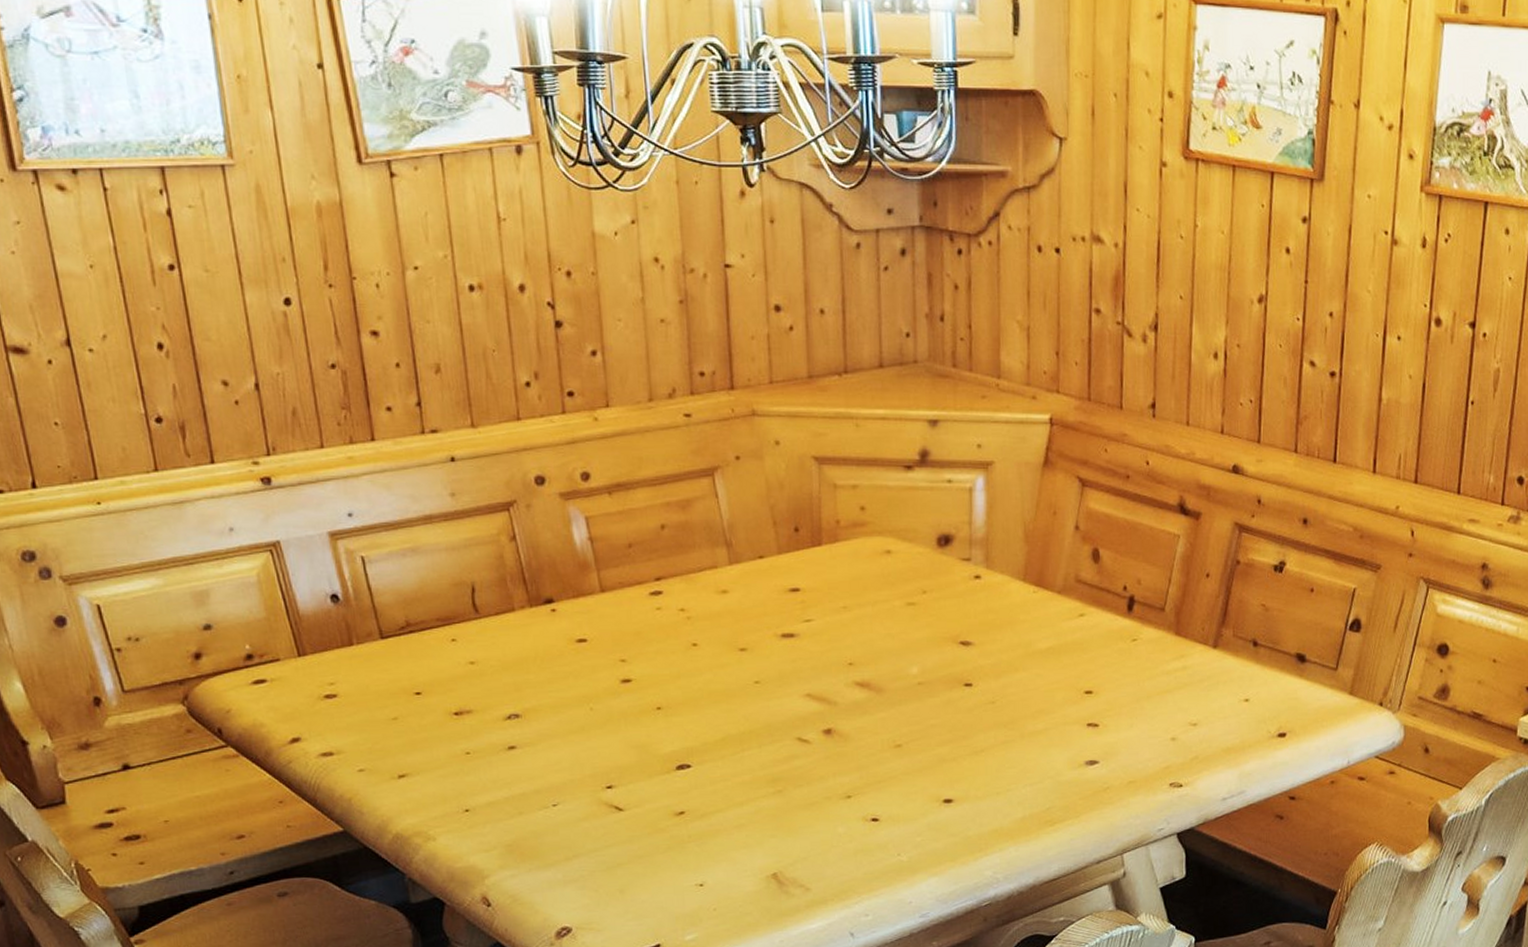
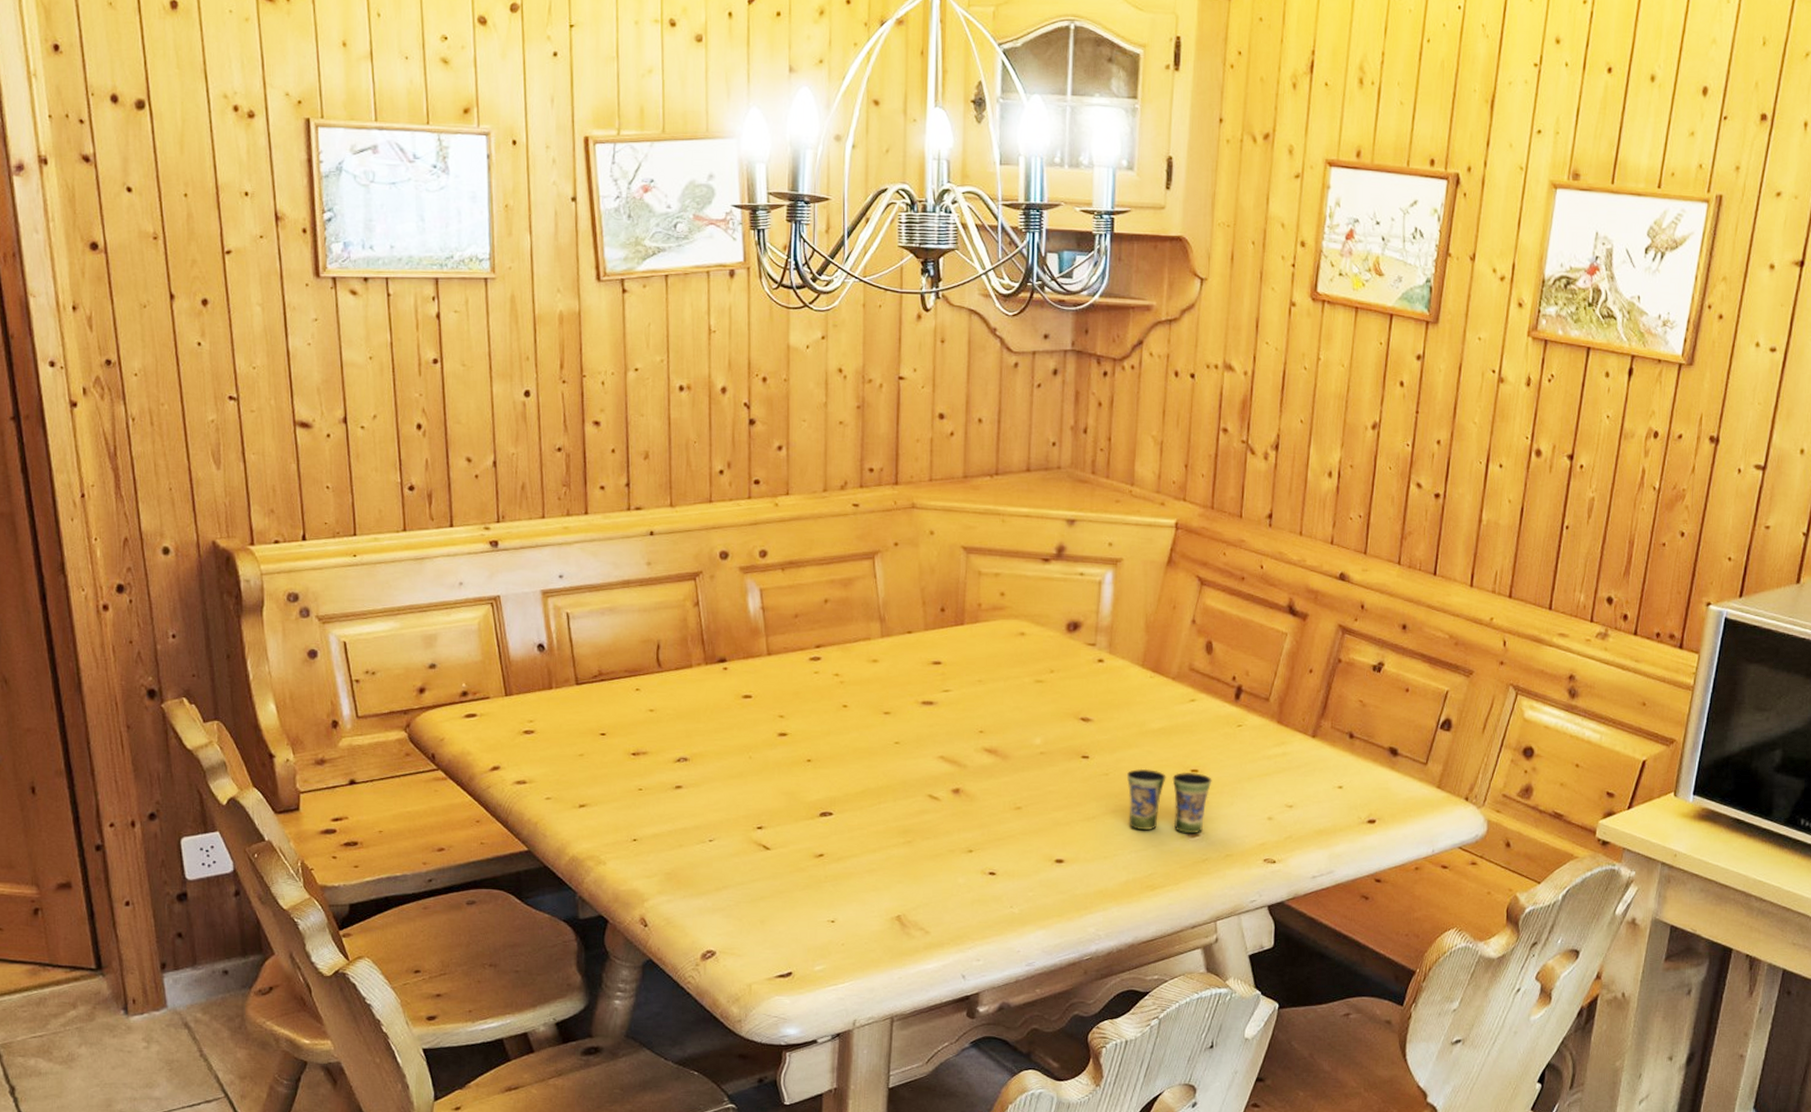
cup: none [1014,693,1109,762] -> present [1126,768,1212,834]

